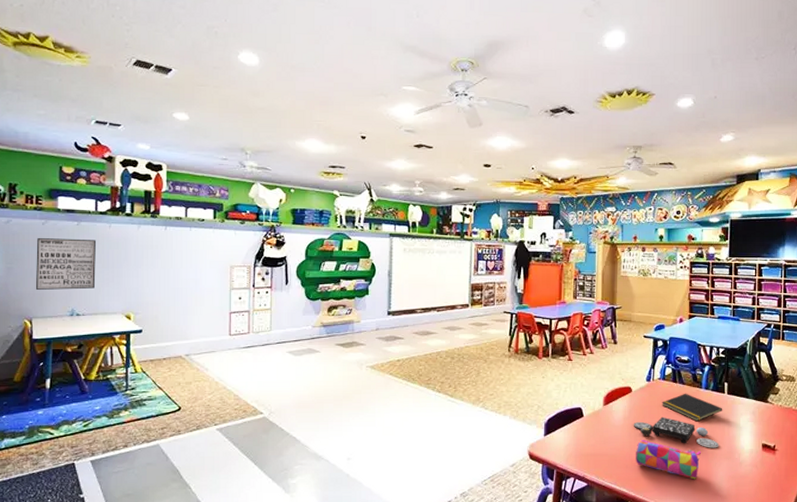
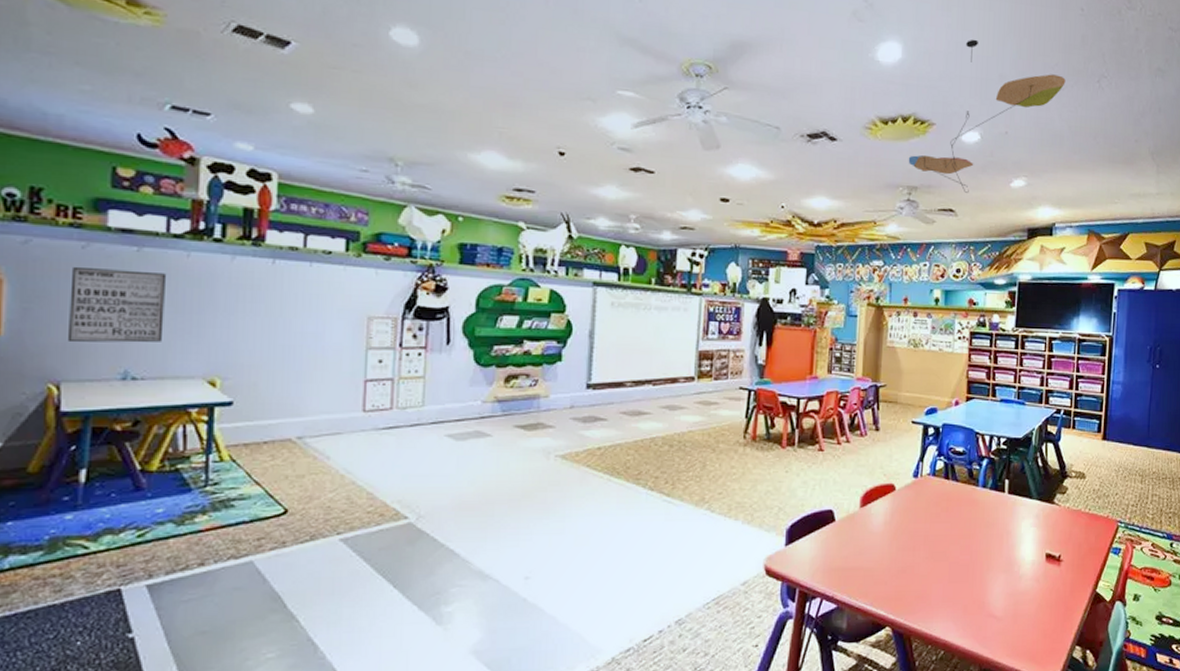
ceiling mobile: none [633,23,765,149] -> present [908,39,1066,193]
board game: present [634,416,719,448] -> none [896,521,997,559]
pencil case: present [636,439,701,480] -> none [897,549,975,598]
notepad: present [662,393,723,422] -> none [930,492,1002,527]

